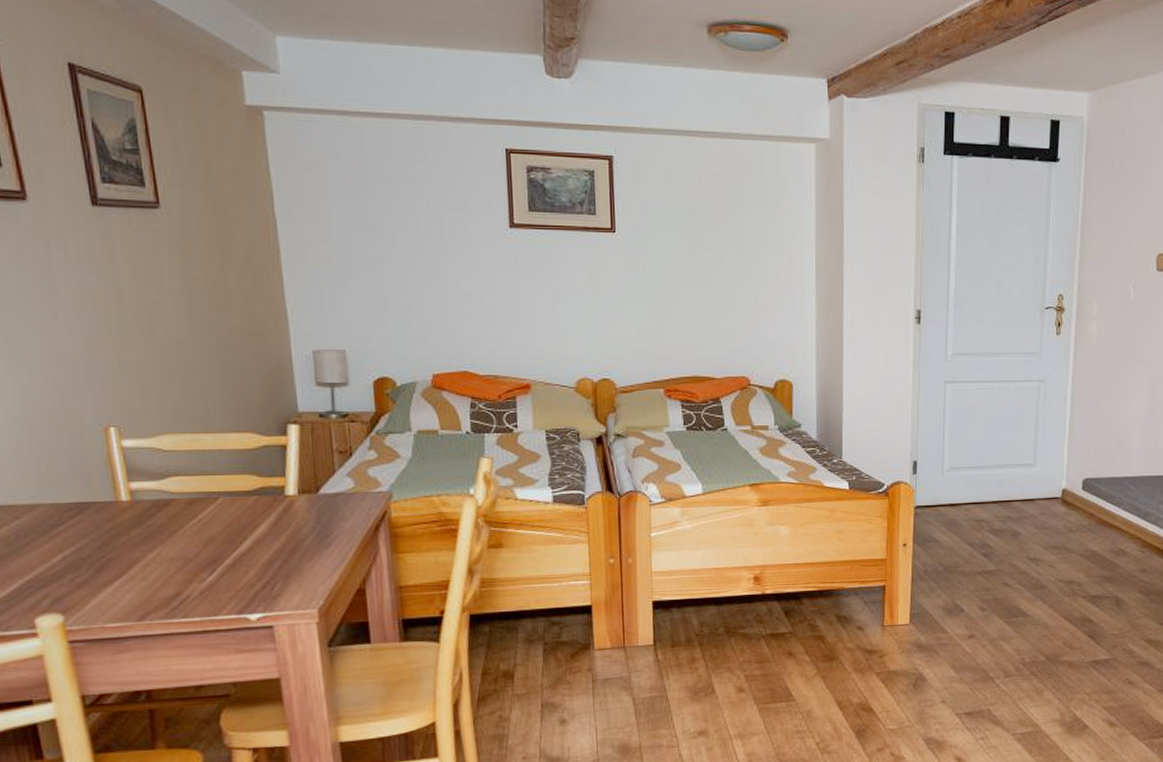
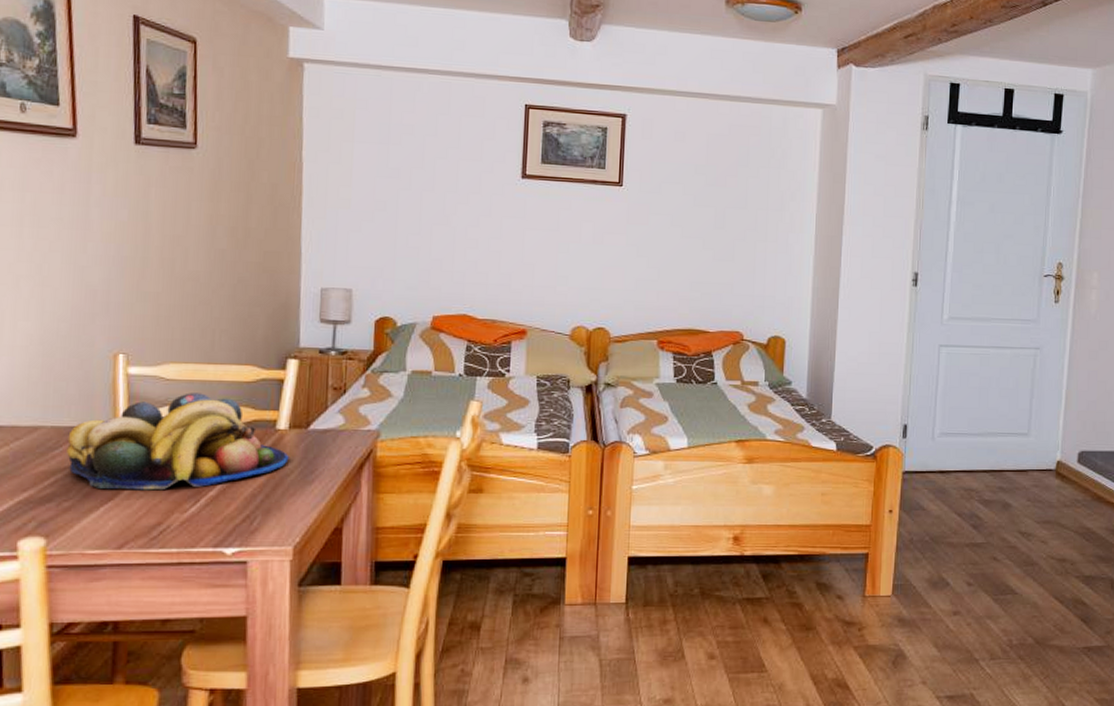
fruit bowl: none [69,463,302,563] -> present [67,393,289,491]

